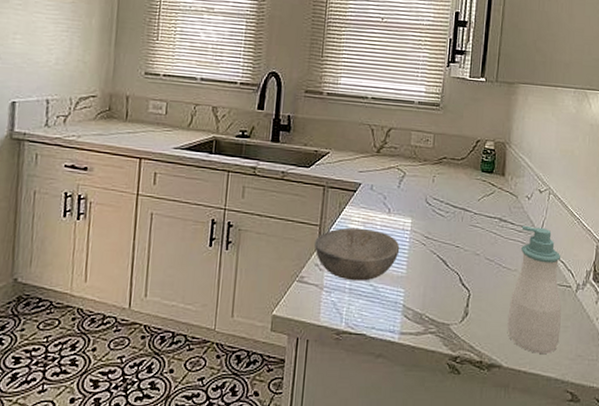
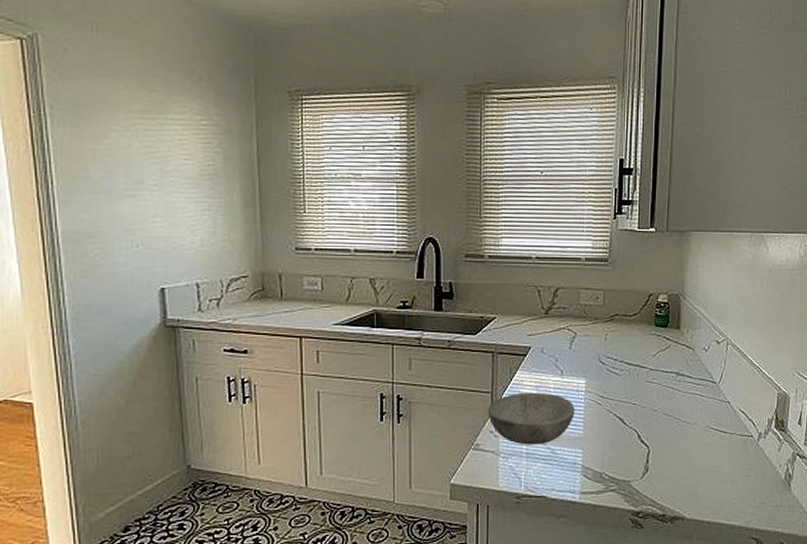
soap bottle: present [507,225,561,354] -> none [689,378,743,503]

